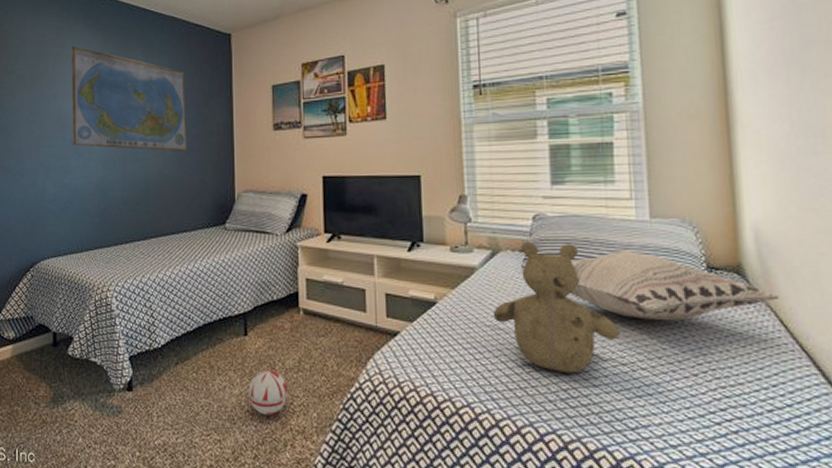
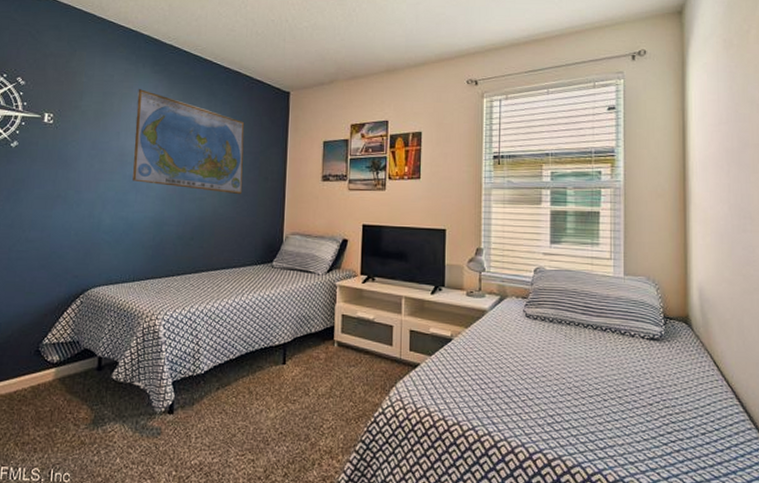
ball: present [248,369,288,416] -> none [283,395,319,437]
teddy bear: present [492,241,621,374] -> none [498,290,597,402]
decorative pillow: present [570,250,779,320] -> none [560,300,714,359]

